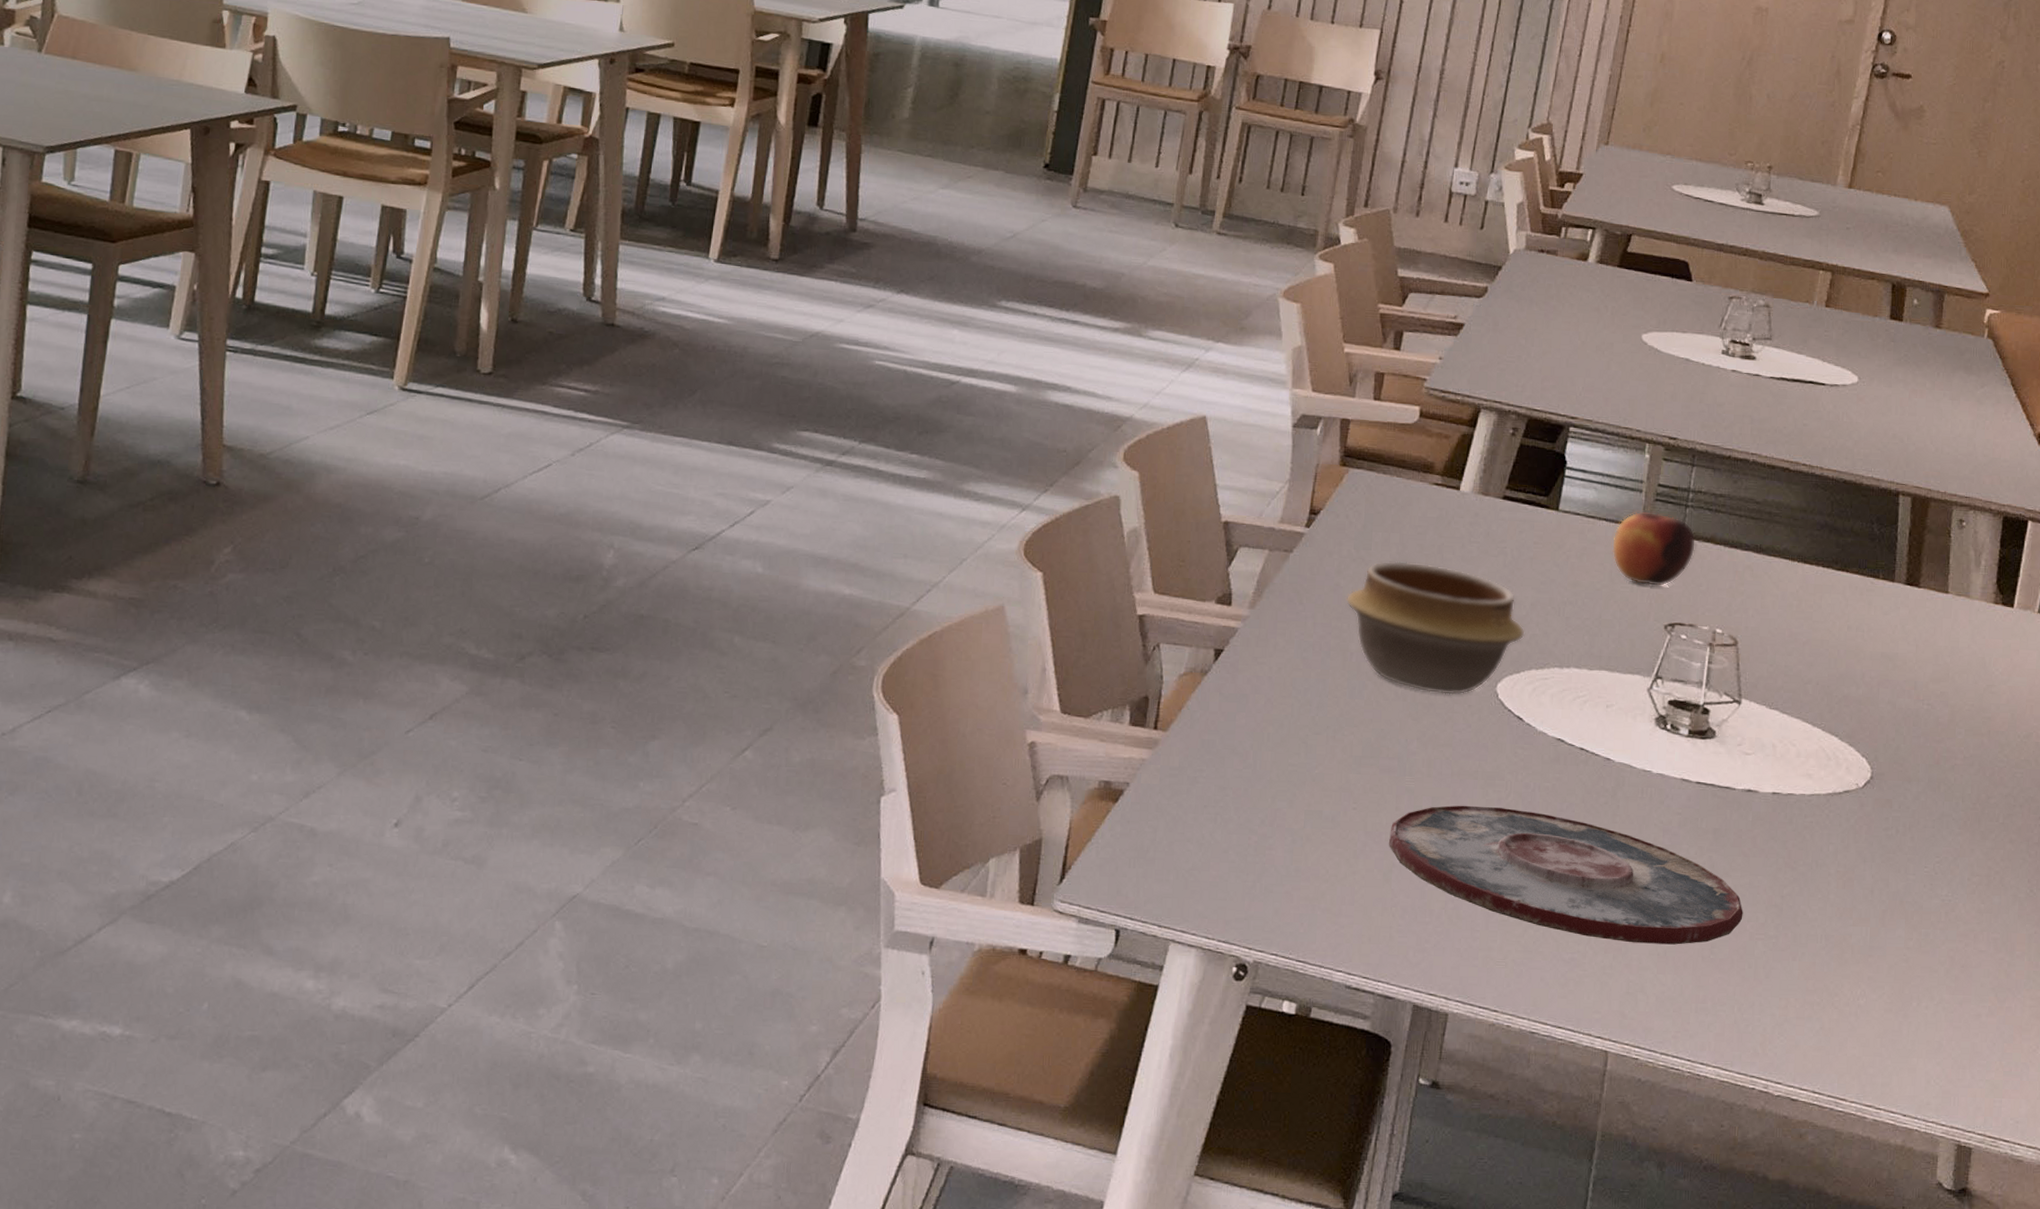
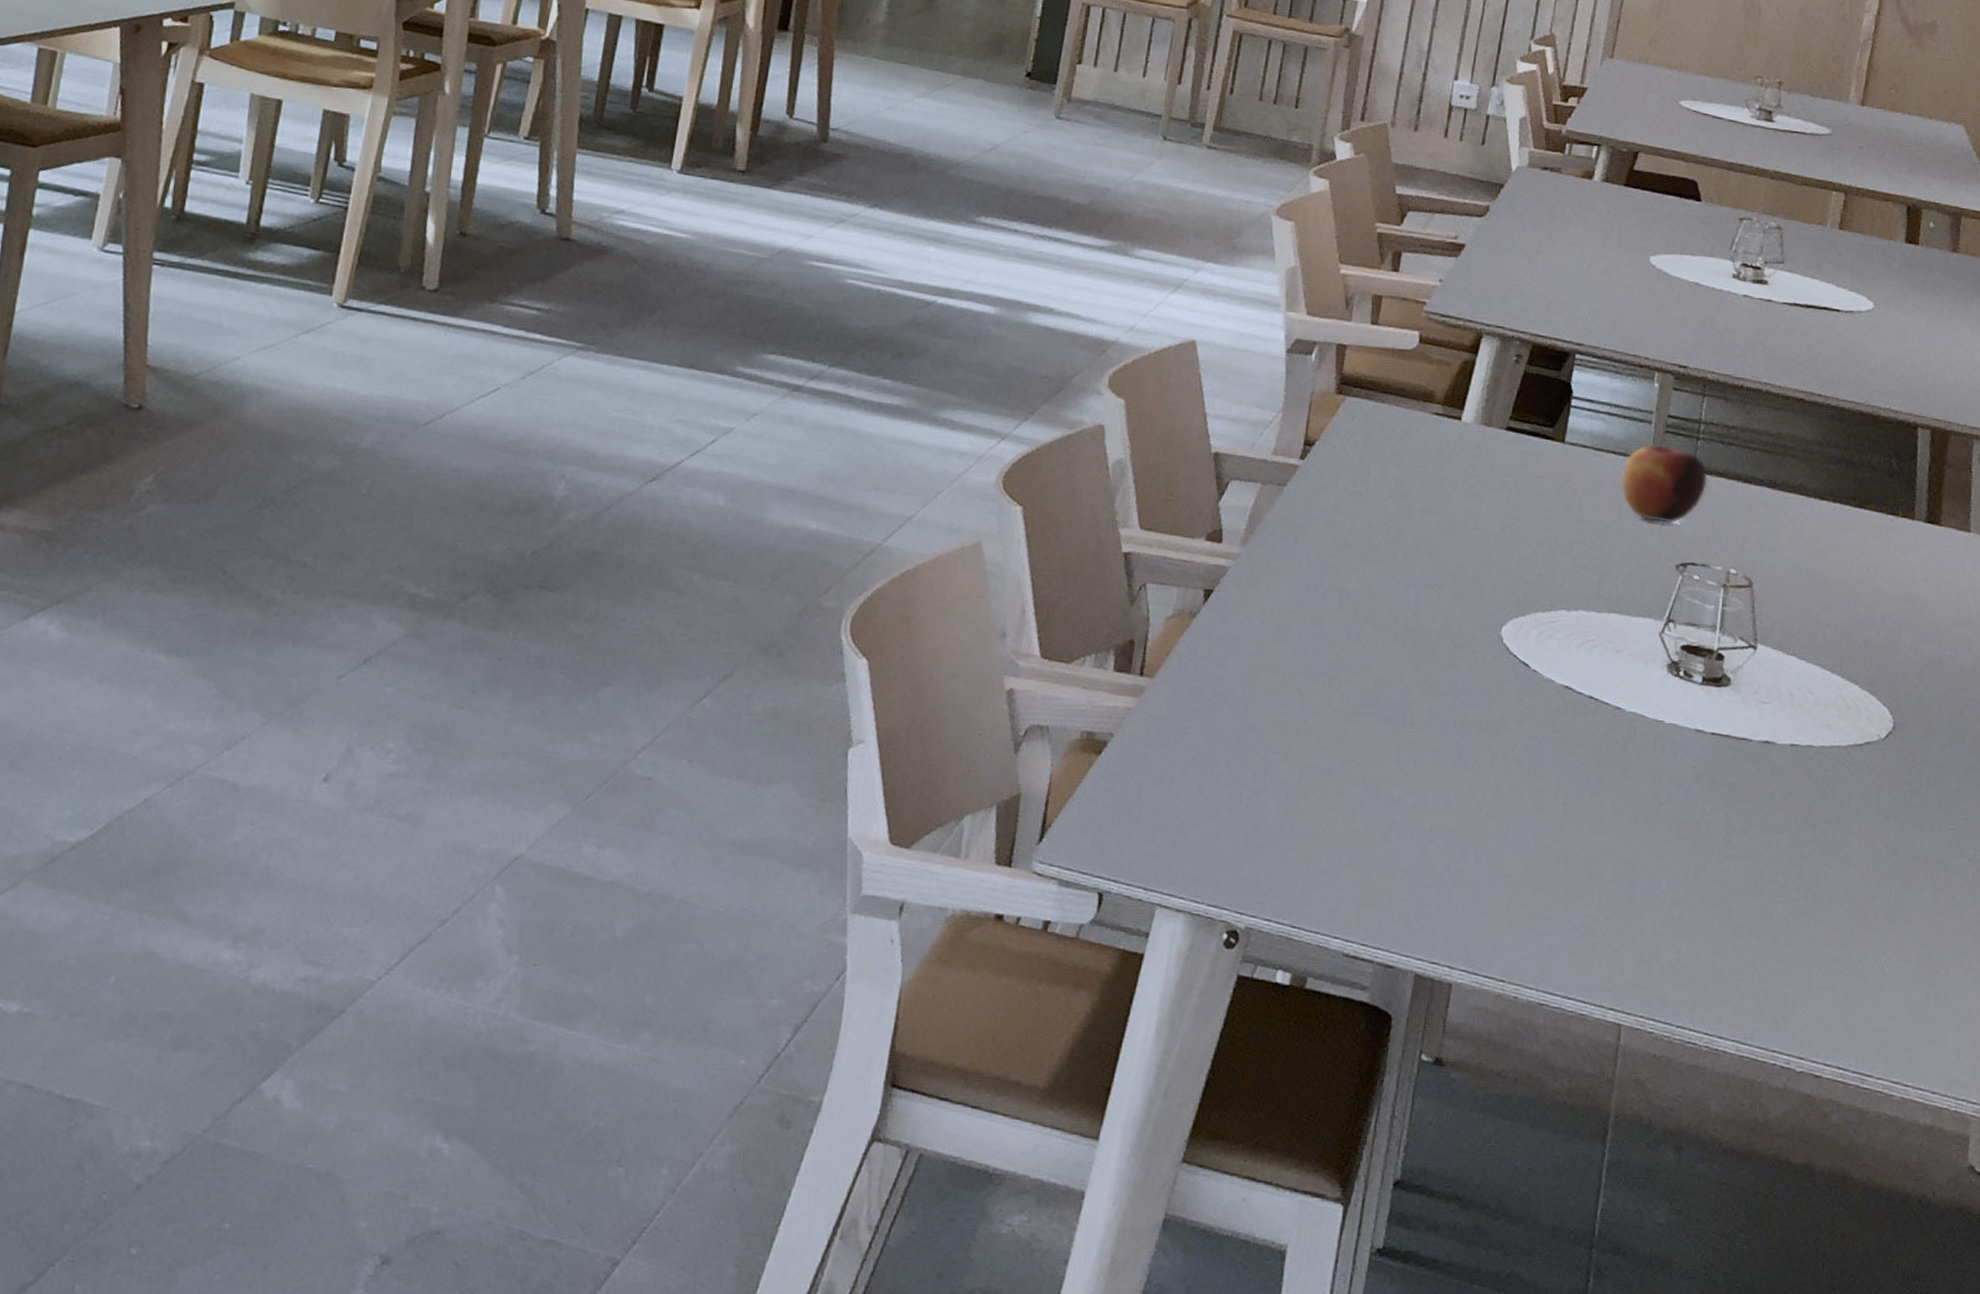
bowl: present [1345,561,1525,695] -> none [1342,495,1531,639]
plate: present [1388,805,1743,945] -> none [1387,757,1762,909]

